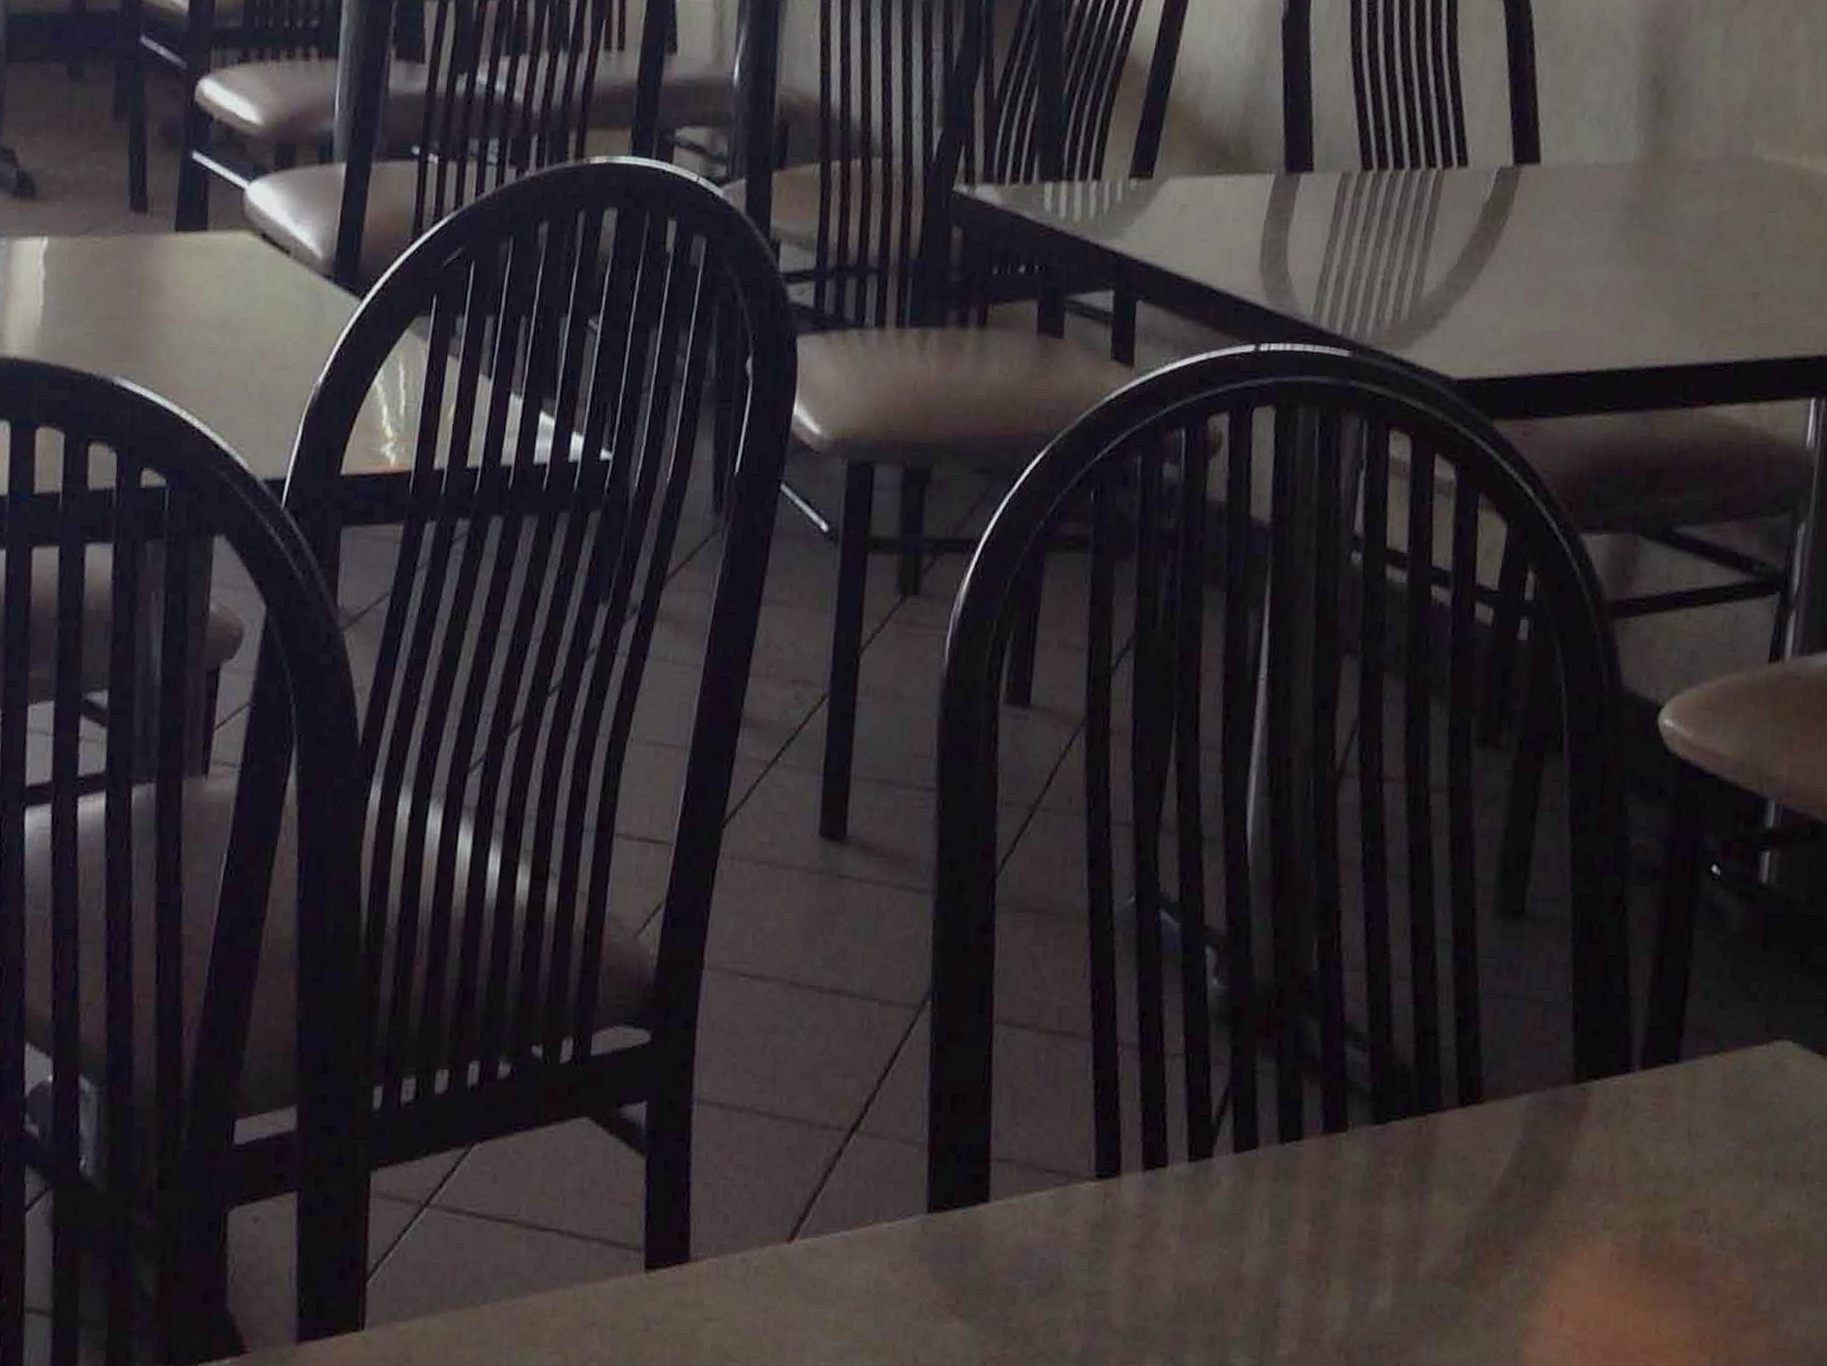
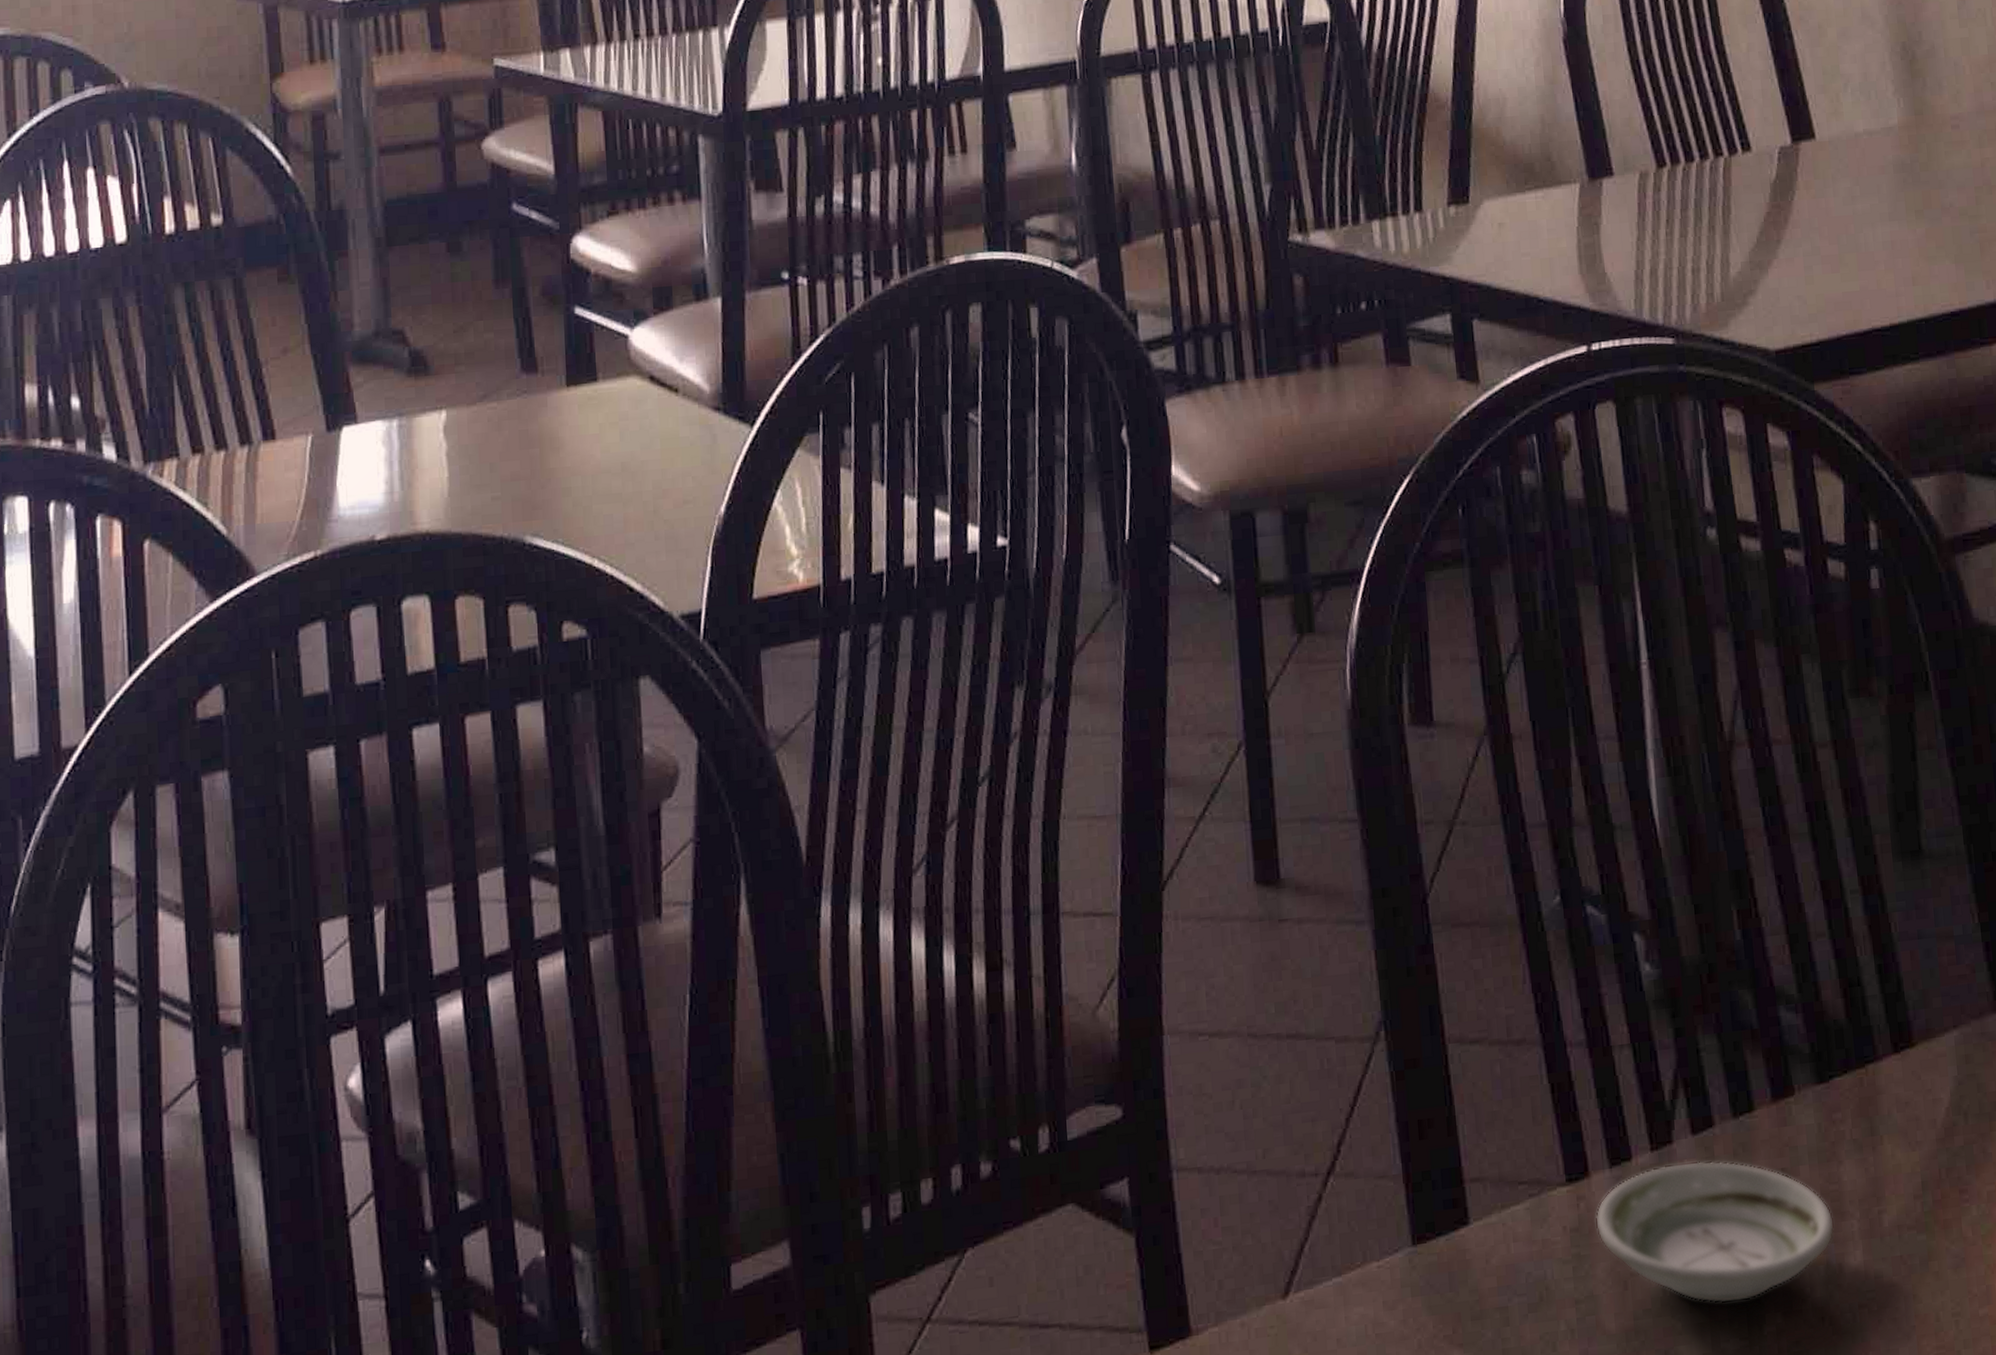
saucer: none [1119,1177,1368,1322] -> present [1595,1161,1835,1304]

